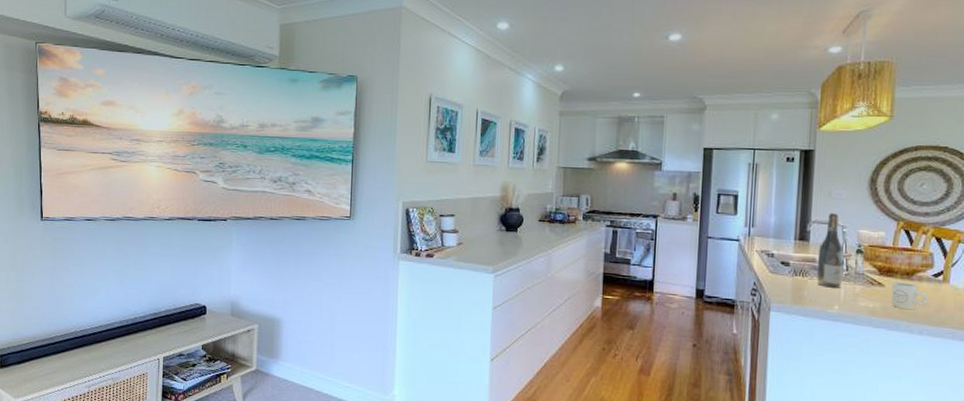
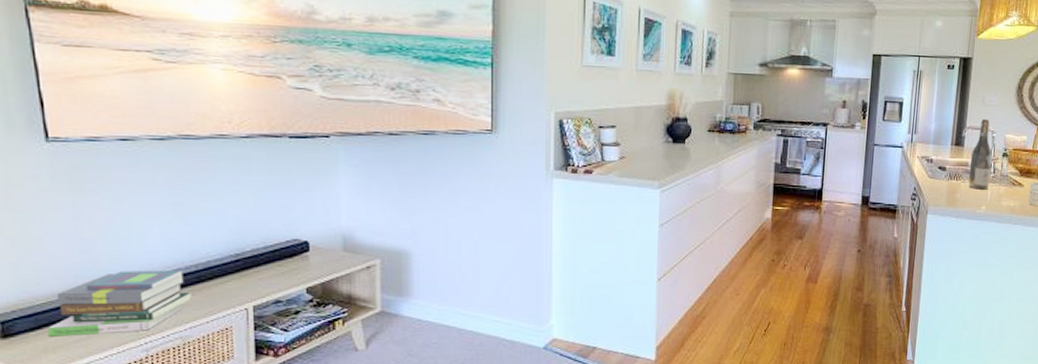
books: none [28,321,122,371] -> present [48,271,192,337]

